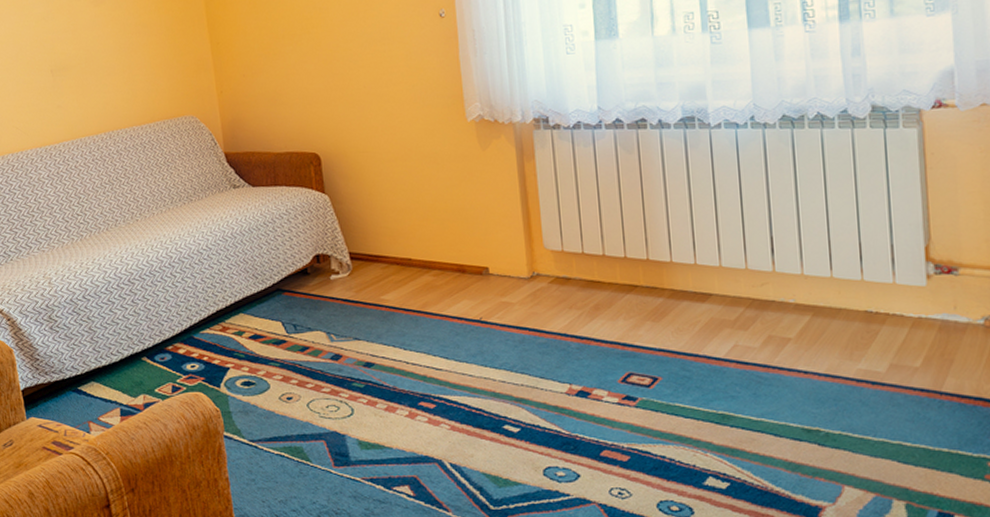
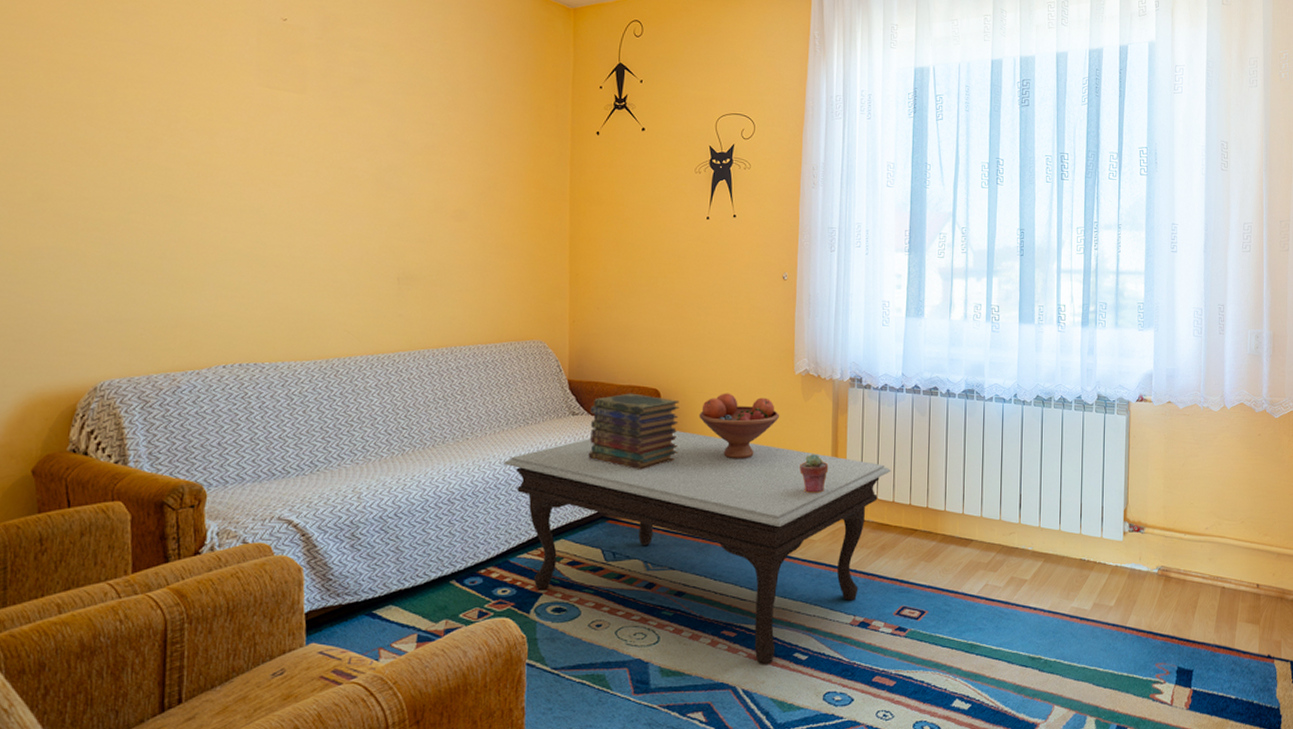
coffee table: none [174,195,597,438] -> present [503,431,891,665]
book stack: none [251,159,347,239] -> present [588,393,680,470]
fruit bowl: none [364,149,456,221] -> present [699,393,780,460]
potted succulent: none [485,207,520,252] -> present [800,453,829,493]

